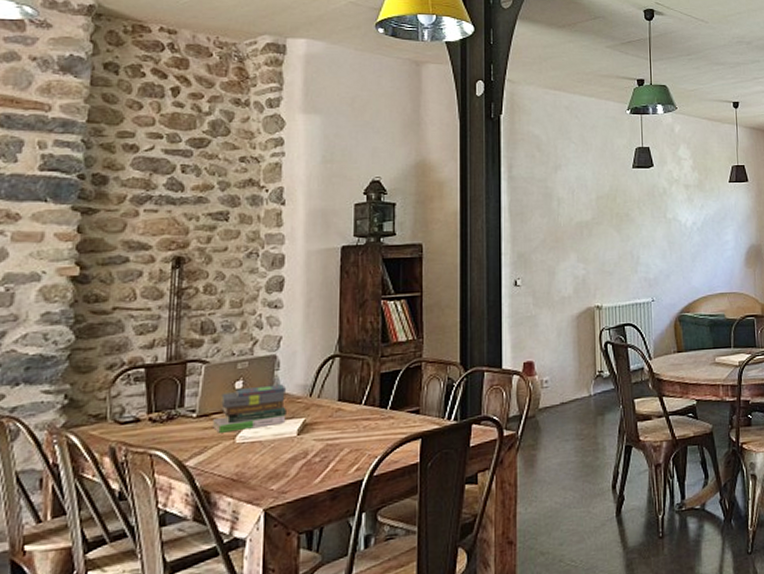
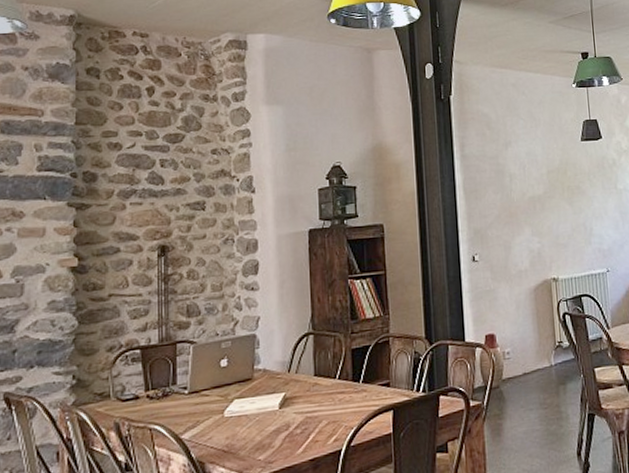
books: present [211,384,286,433] -> none [202,361,268,408]

